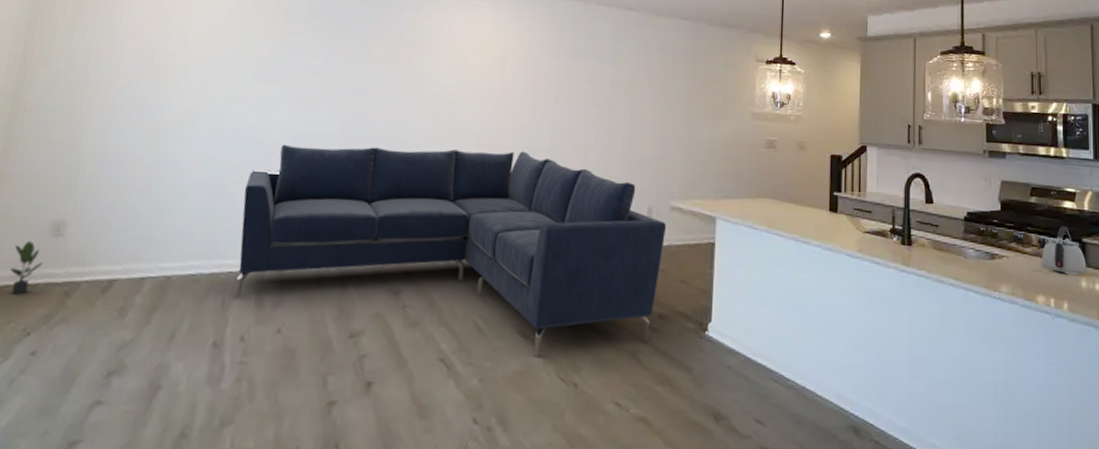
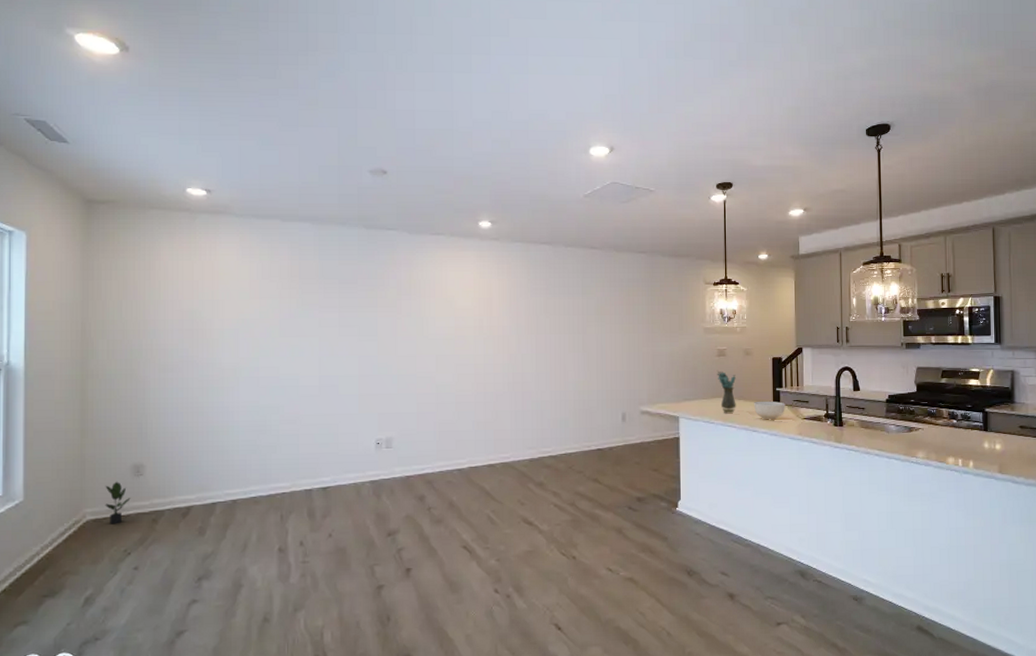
sofa: present [233,144,667,358] -> none [285,376,639,539]
vase: none [764,165,786,219] -> present [717,370,736,414]
bowl: none [805,206,844,231] -> present [753,401,785,420]
kettle: present [1041,226,1087,275] -> none [950,400,989,439]

